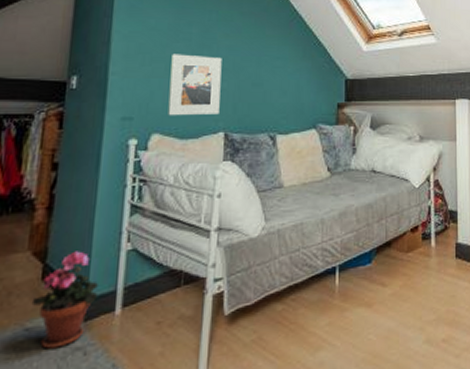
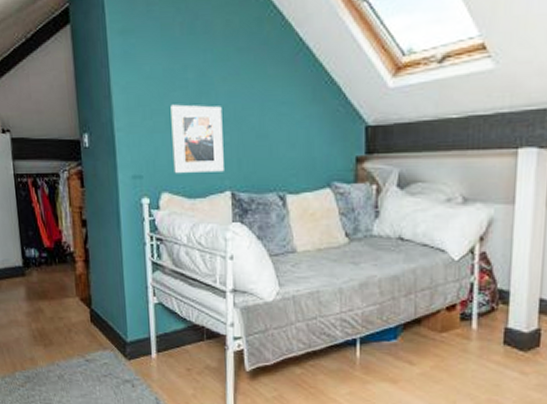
potted plant: present [31,251,98,349] -> none [86,300,135,378]

